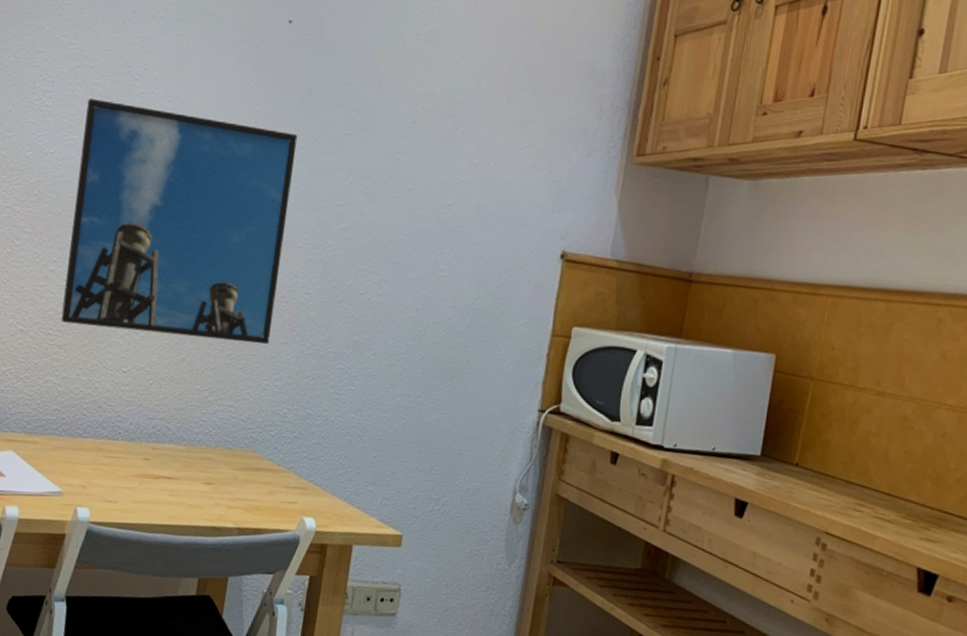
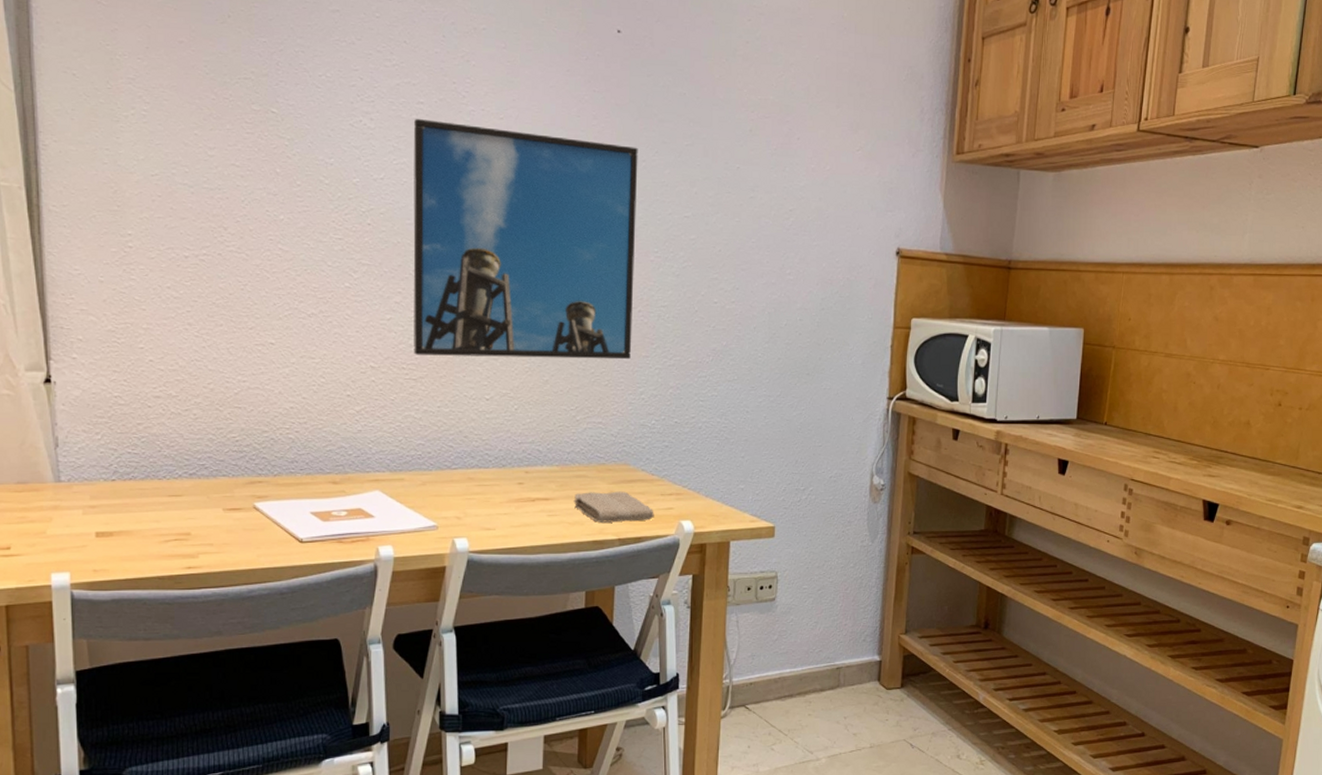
washcloth: none [196,475,277,513] -> present [573,491,654,523]

